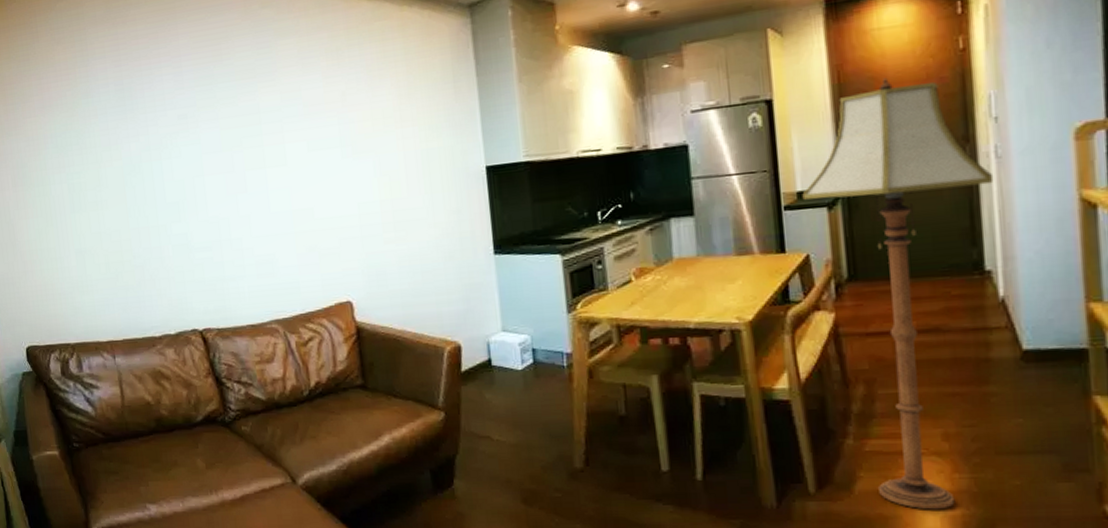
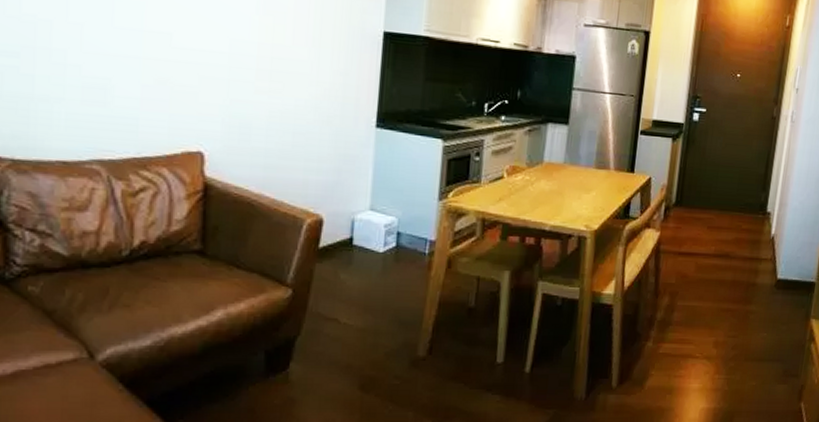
floor lamp: present [802,77,994,510] -> none [655,35,787,404]

